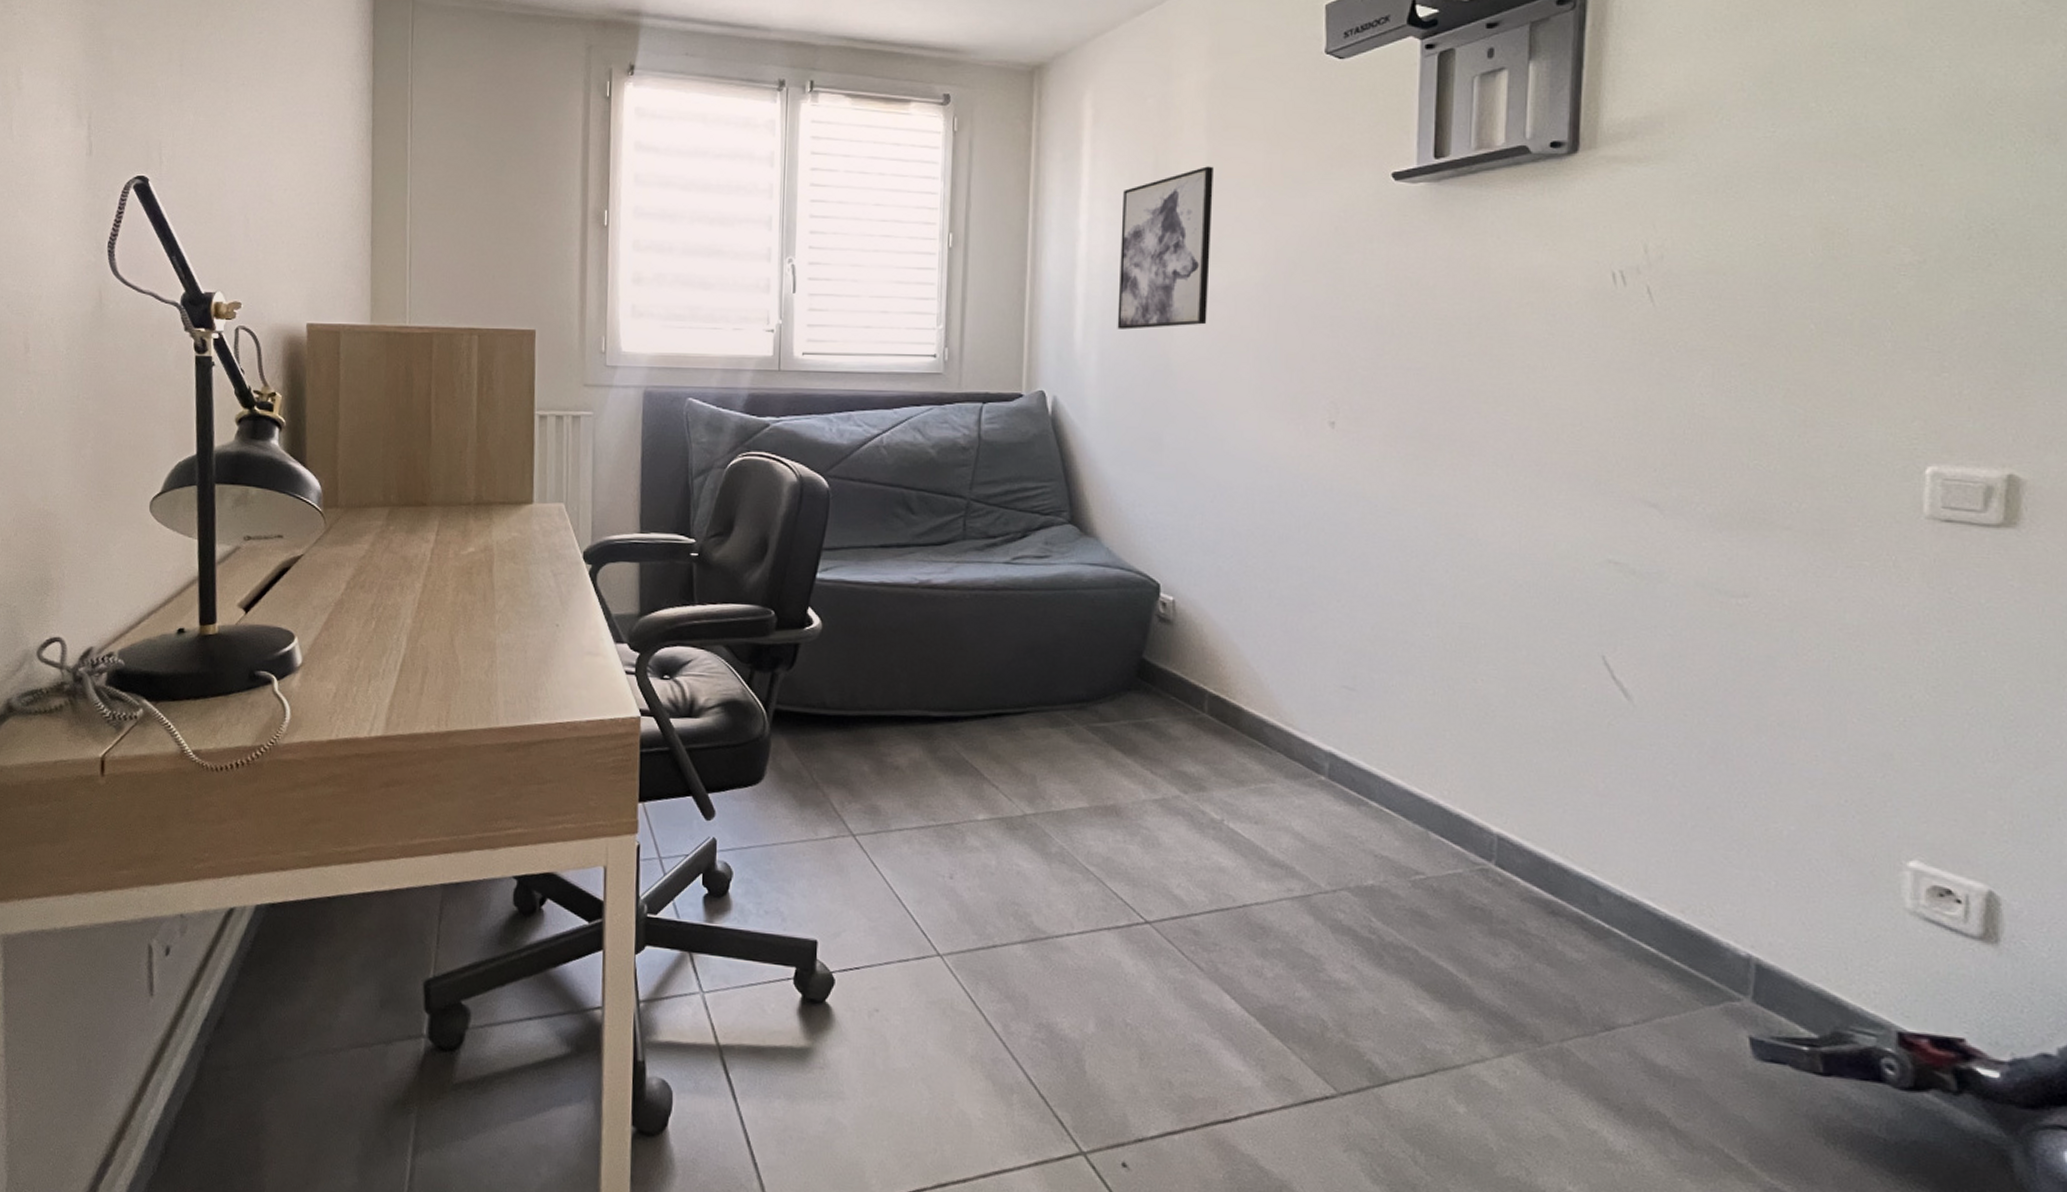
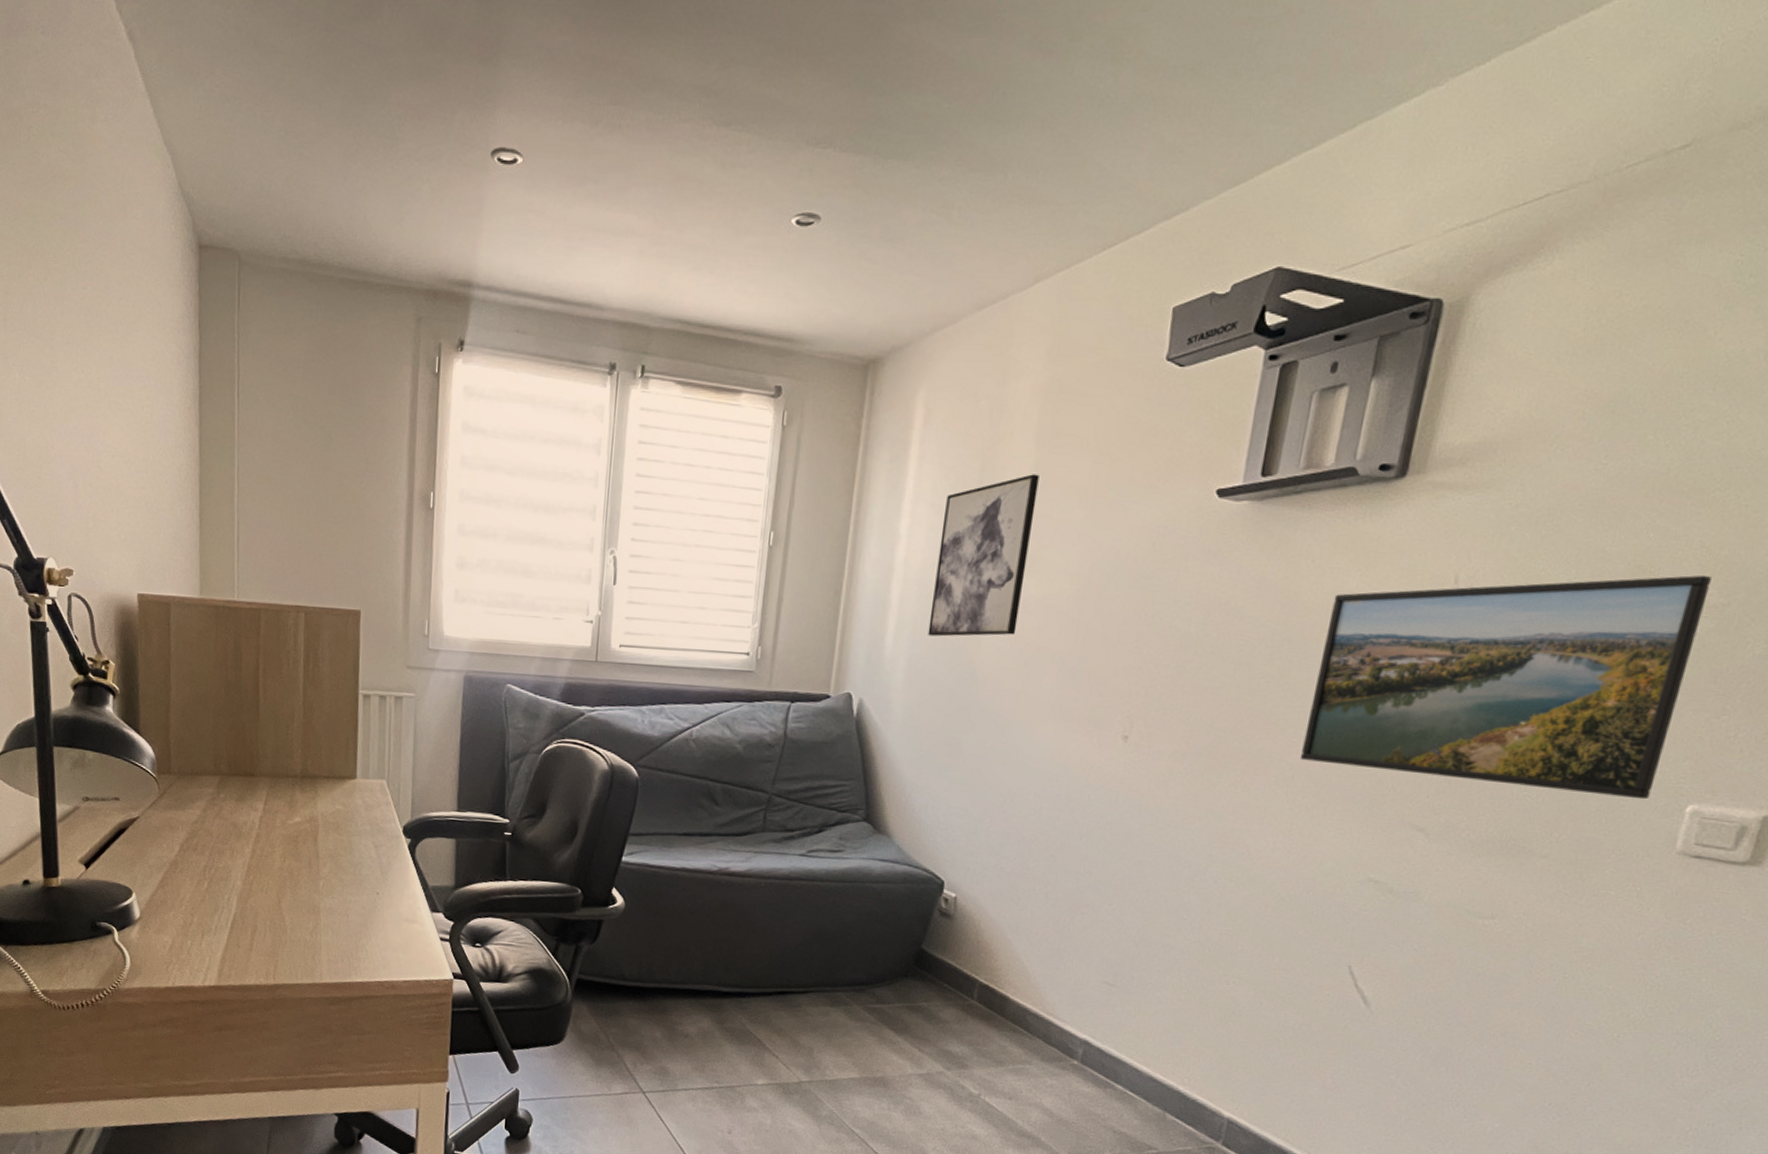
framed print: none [1517,233,1901,463] -> present [1301,574,1712,800]

